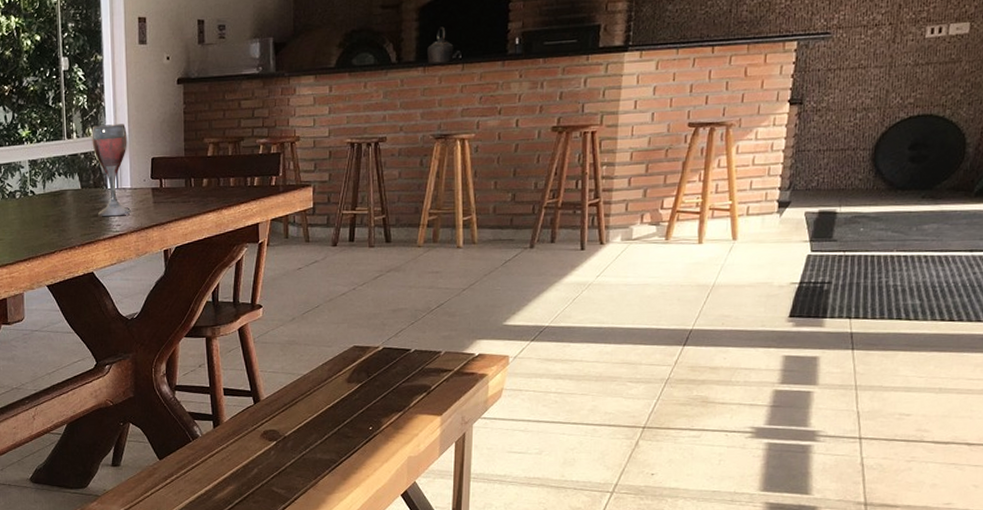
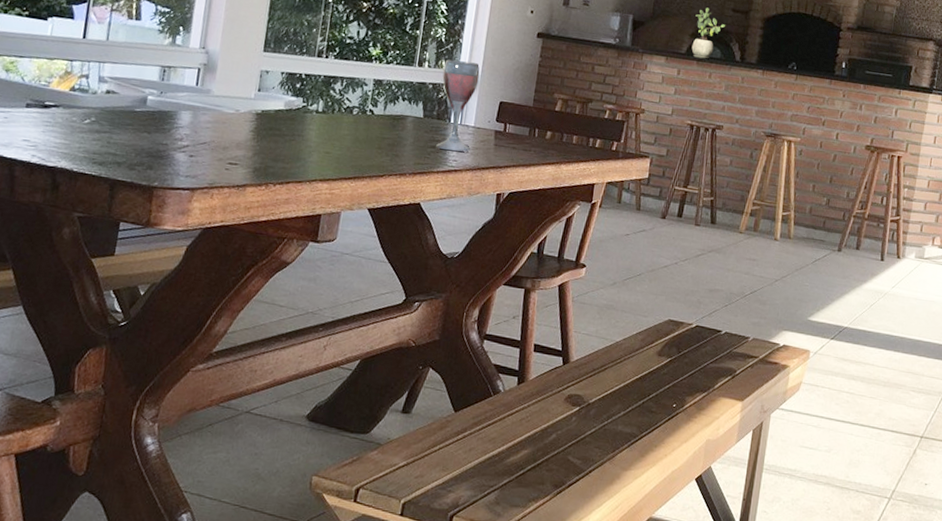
potted plant: none [341,10,375,69] -> present [691,7,725,59]
kettle: present [427,27,454,63] -> none [766,38,791,71]

